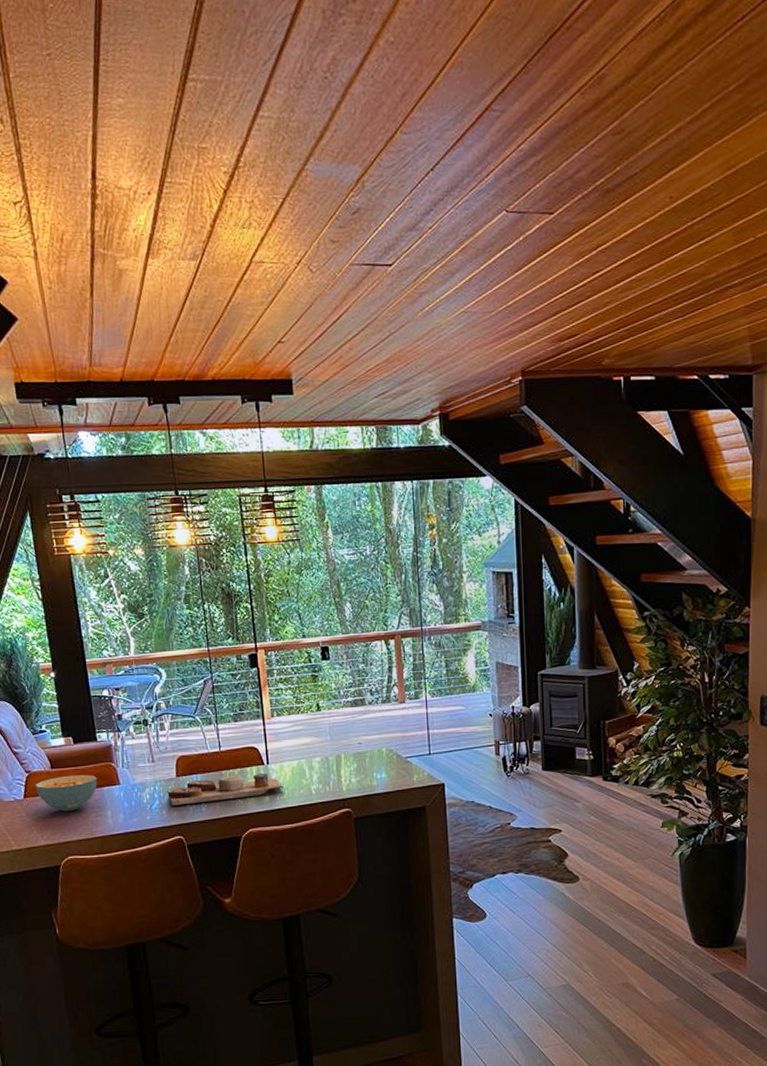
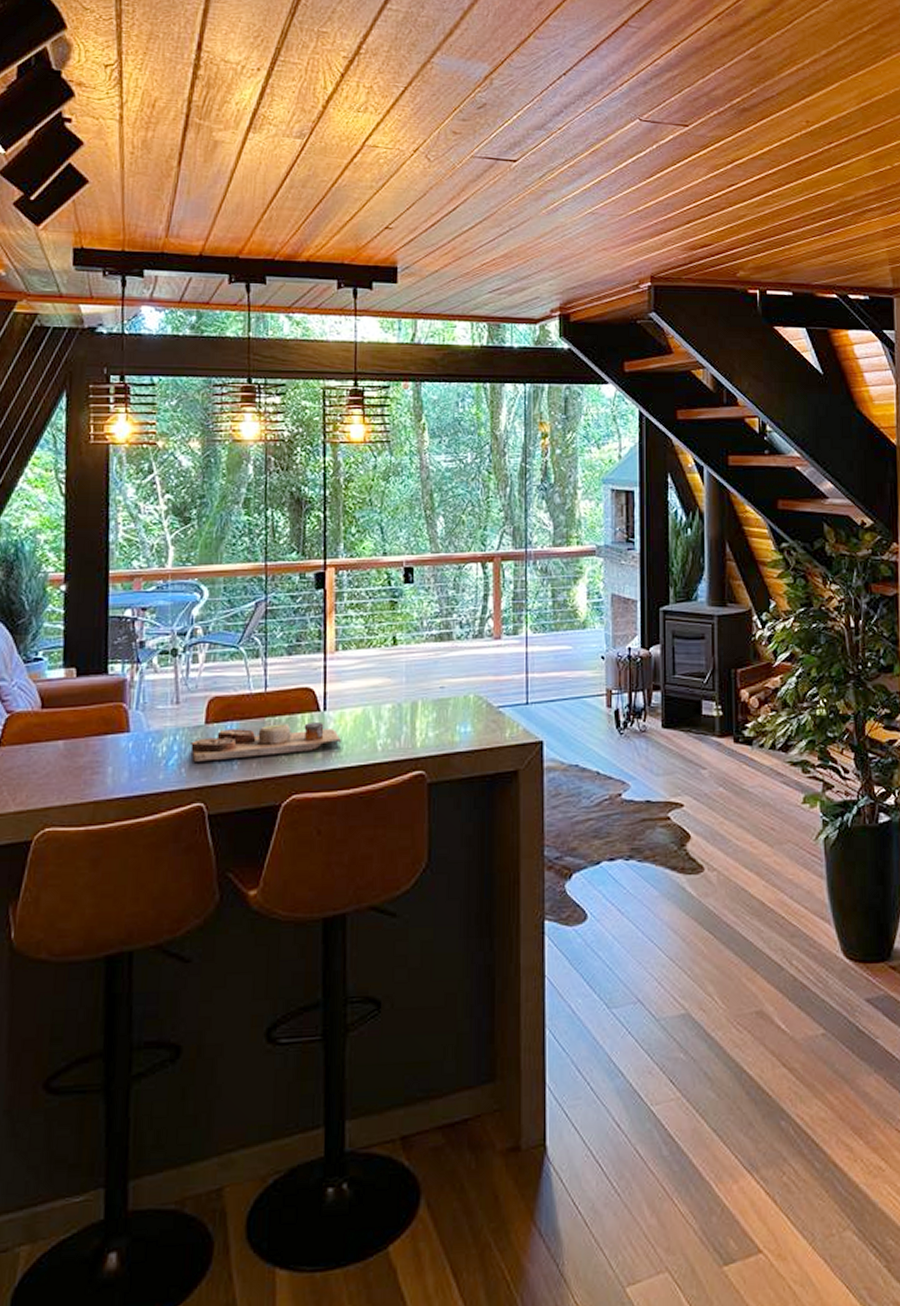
cereal bowl: present [34,774,97,812] -> none [15,717,100,767]

